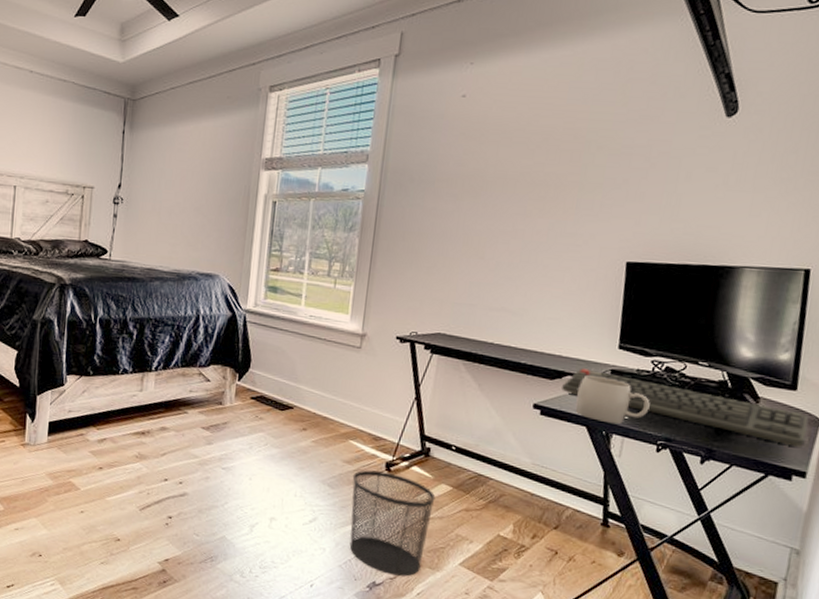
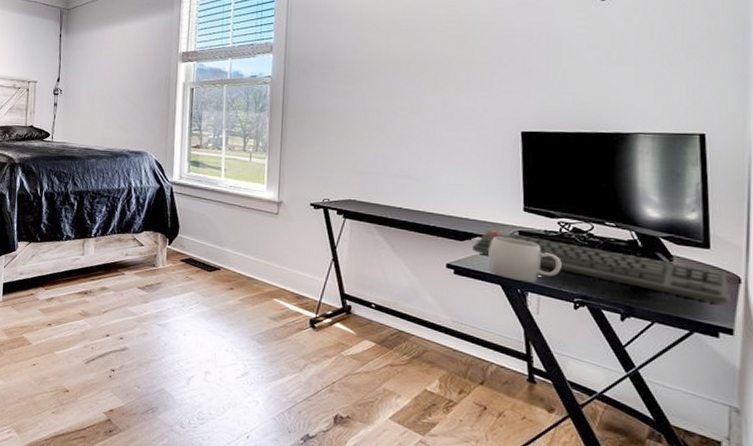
waste bin: present [349,470,436,576] -> none [279,326,360,430]

